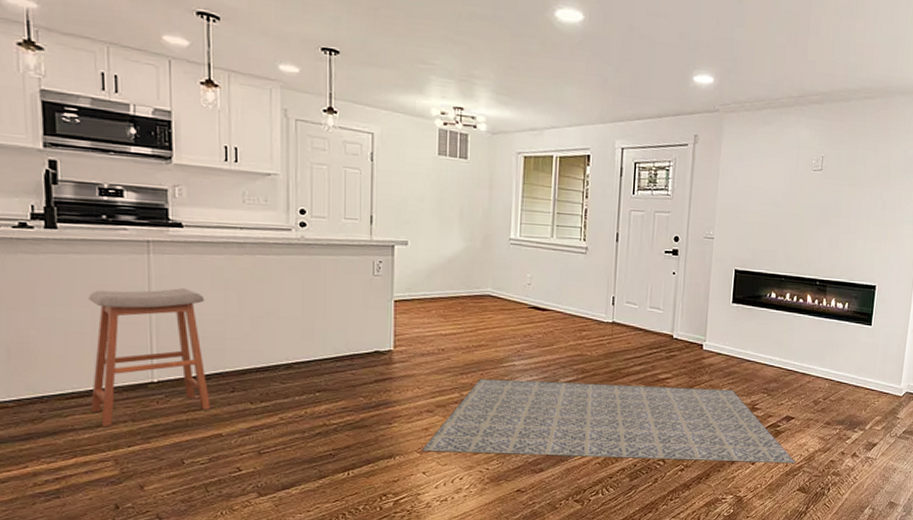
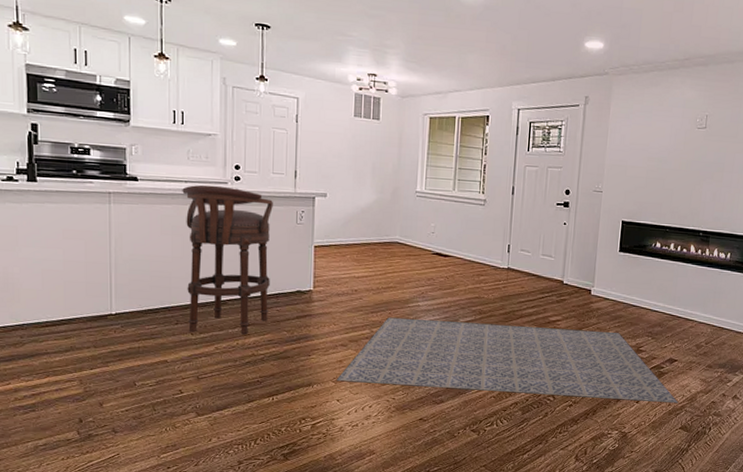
stool: present [87,288,210,428] -> none [60,233,158,352]
bar stool: none [237,231,345,402] -> present [182,184,273,335]

